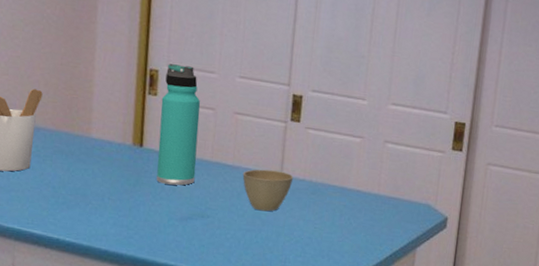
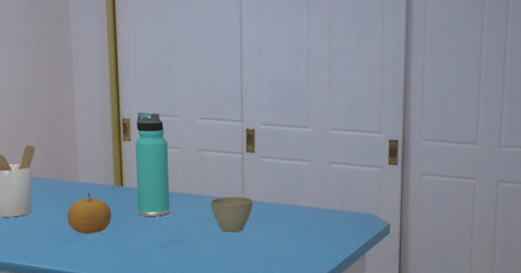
fruit: none [72,149,126,199] -> present [66,191,112,234]

